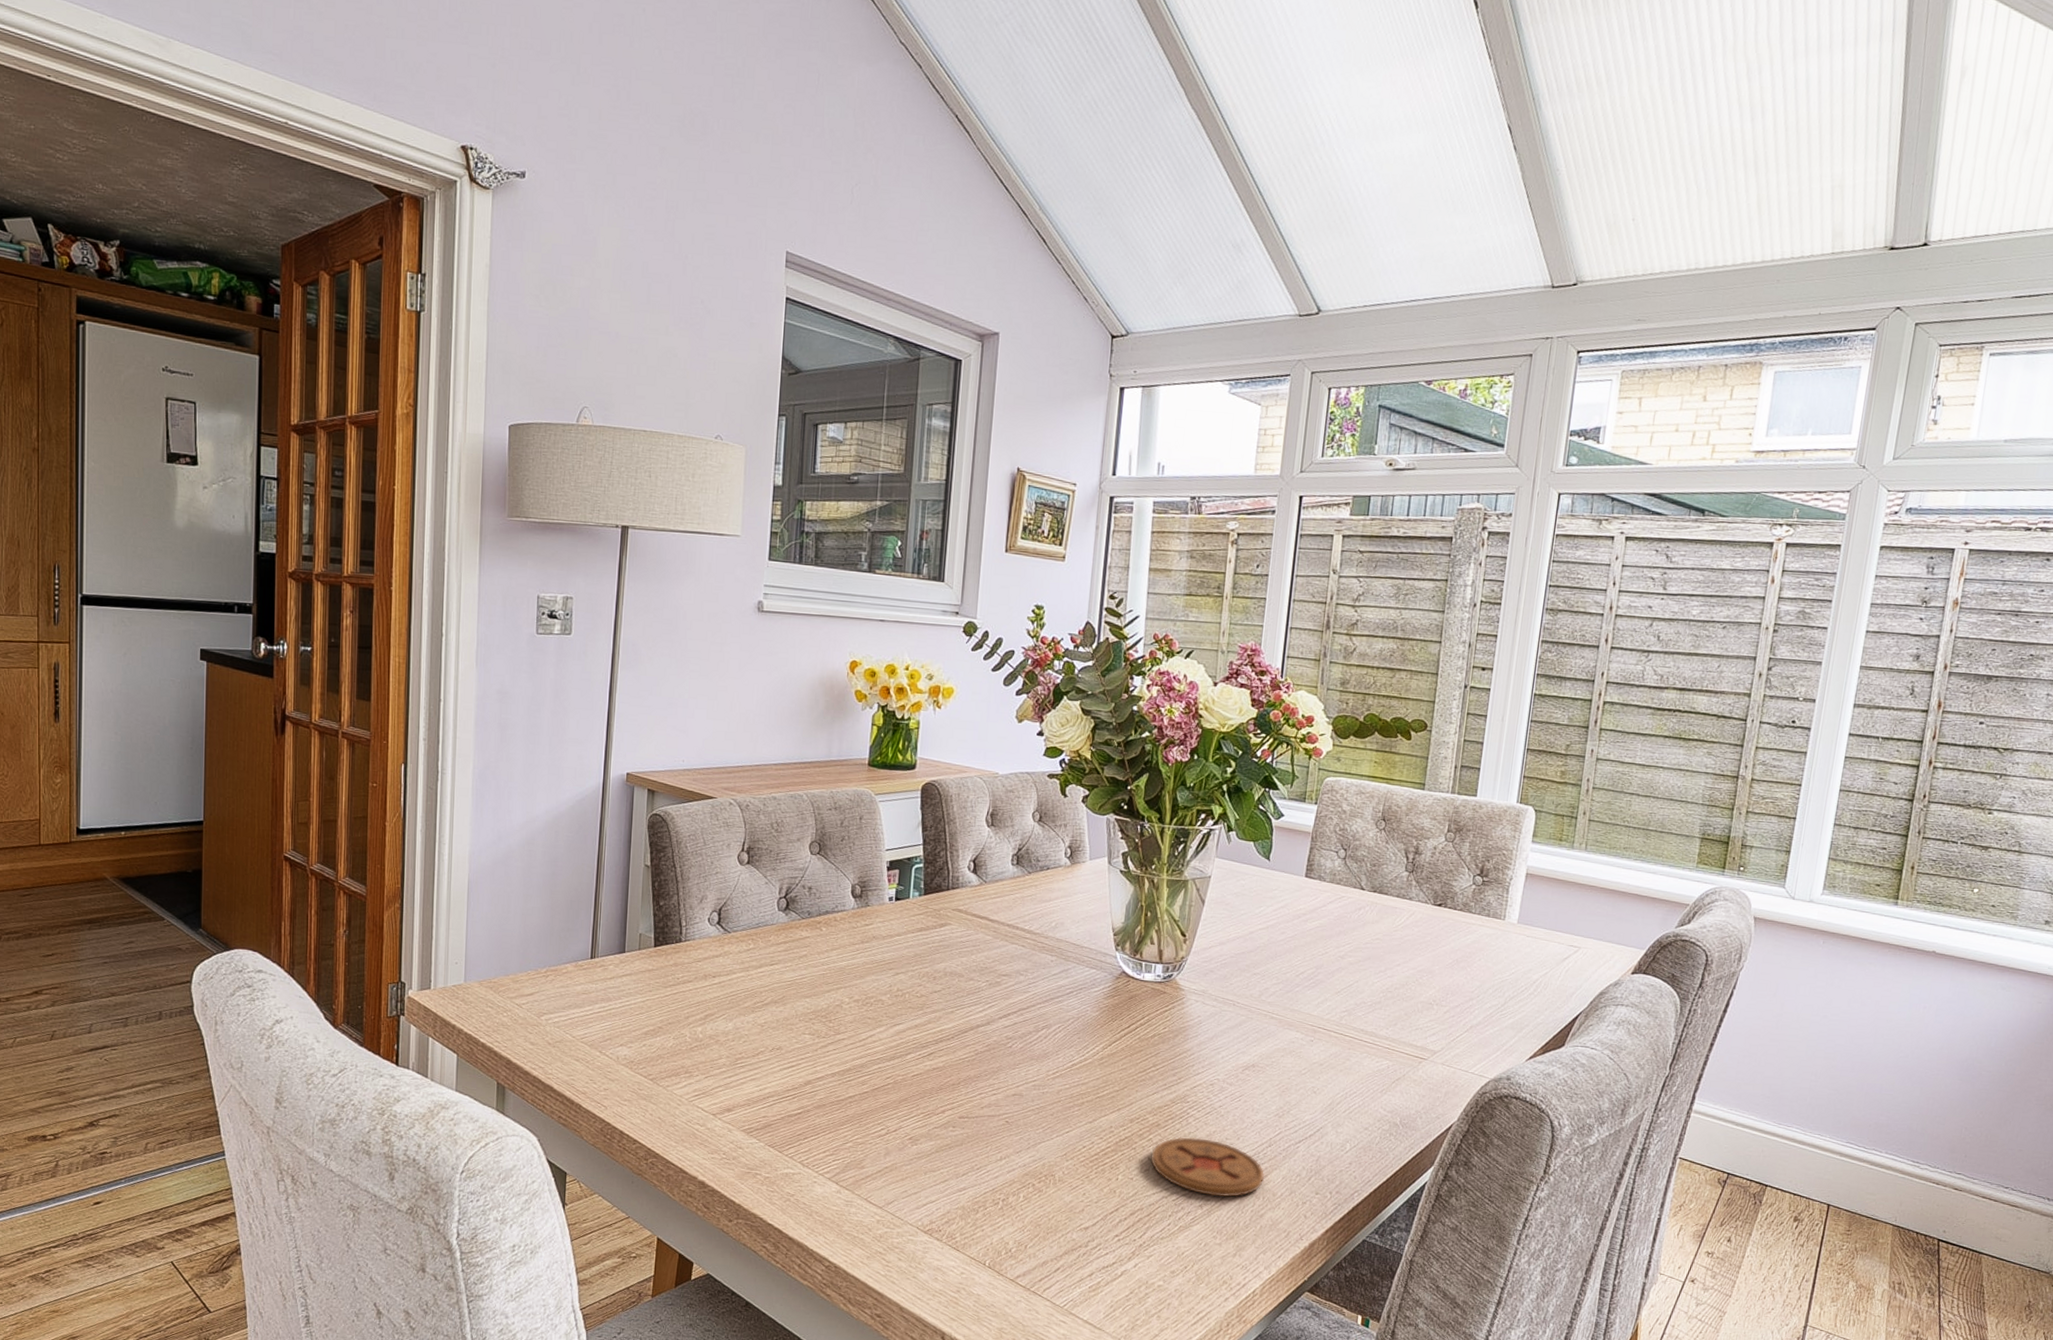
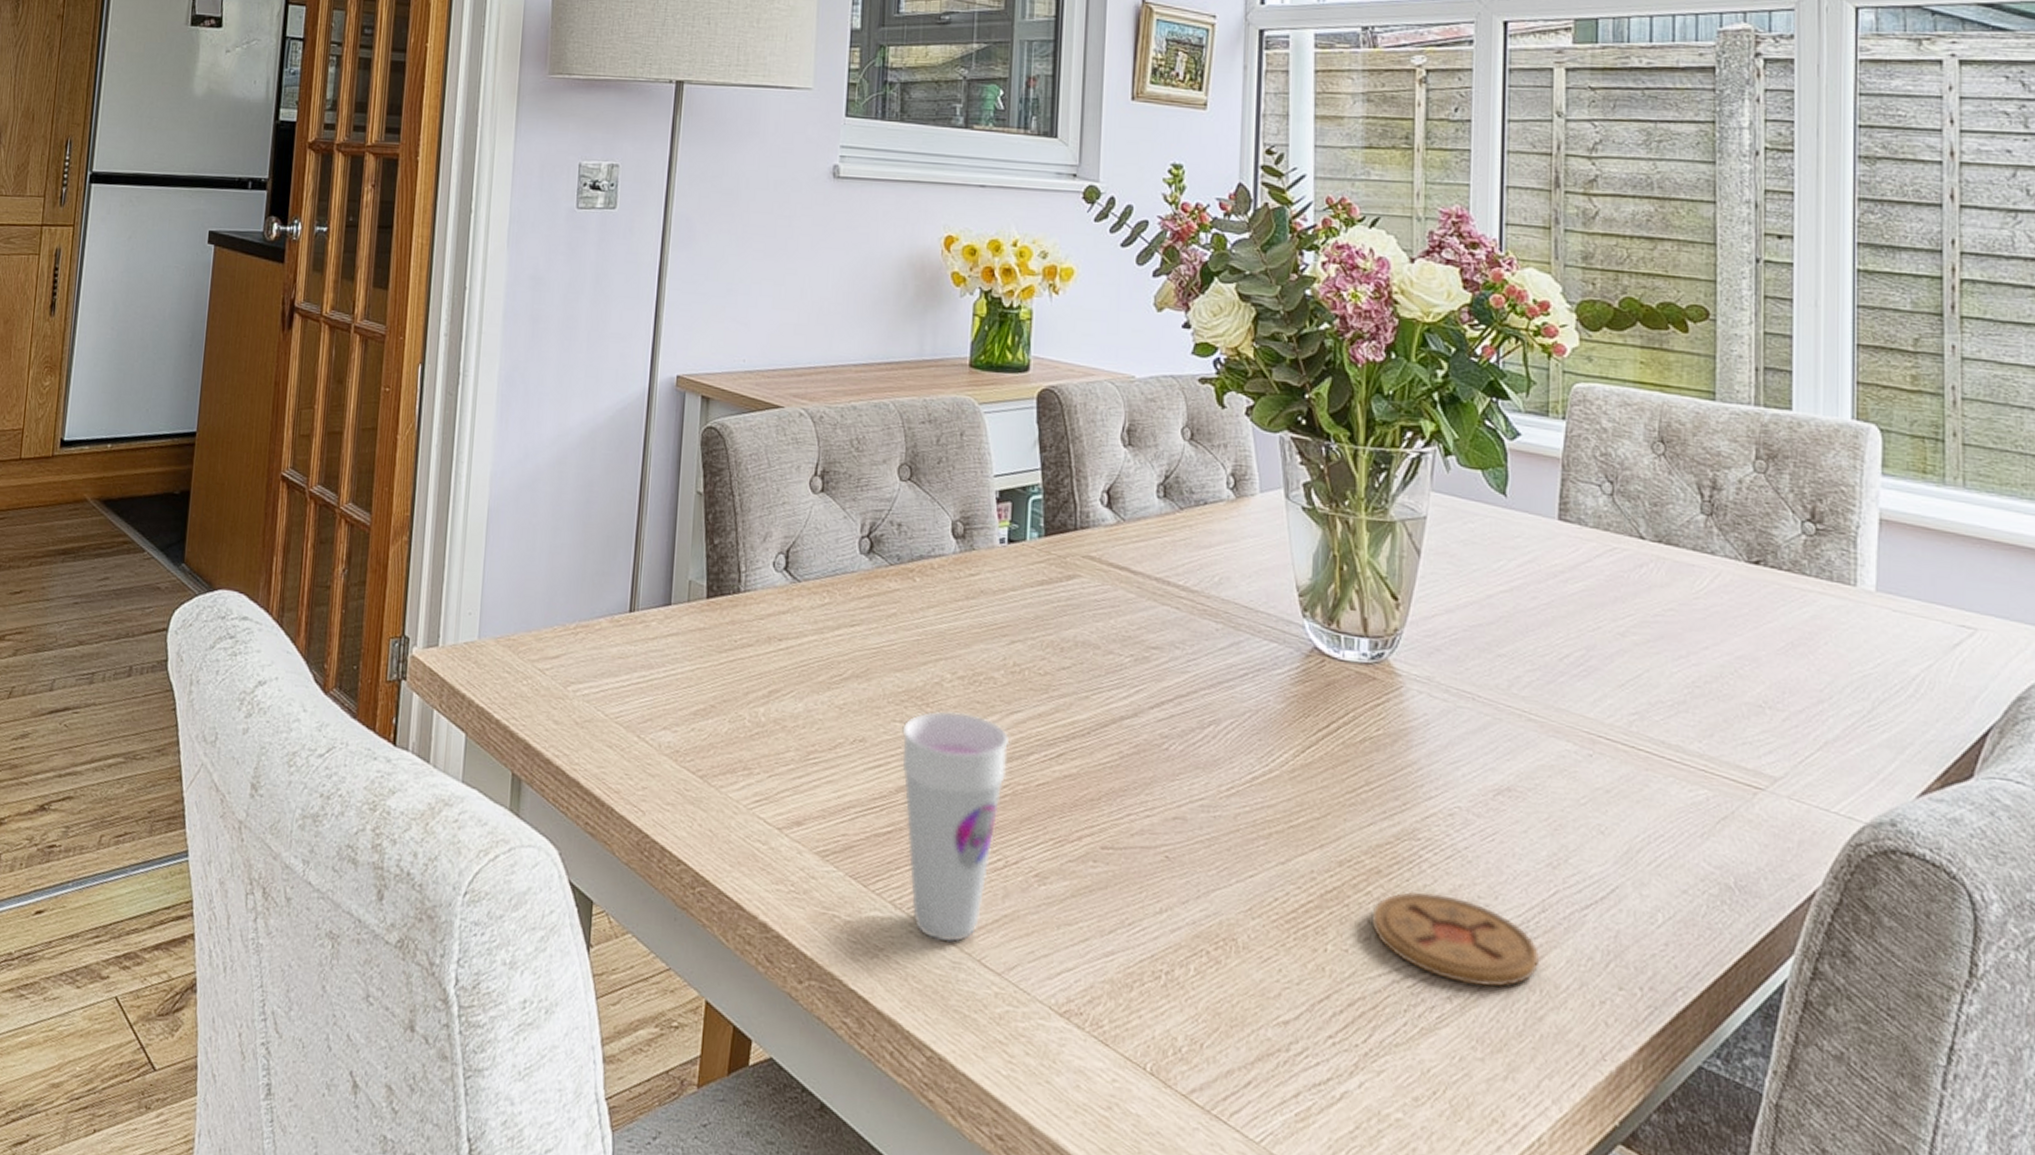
cup: none [809,1025,893,1188] -> present [902,710,1010,943]

